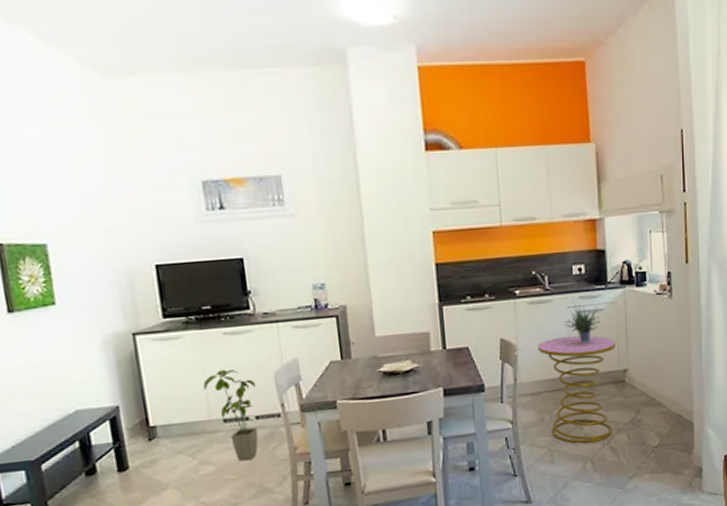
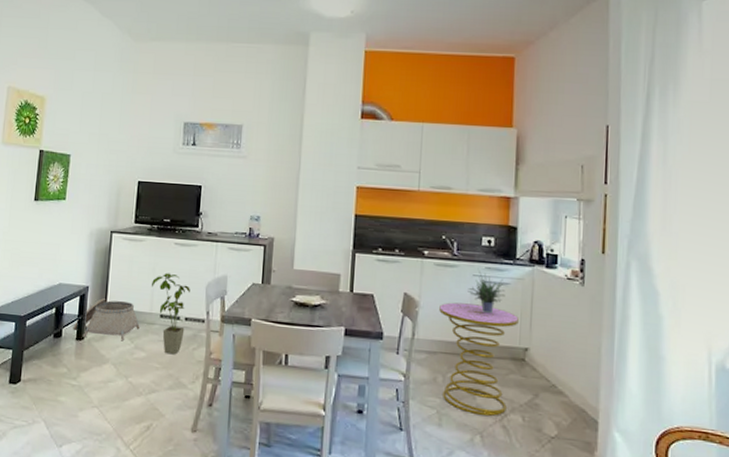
basket: none [109,413,200,467] -> present [73,298,140,341]

